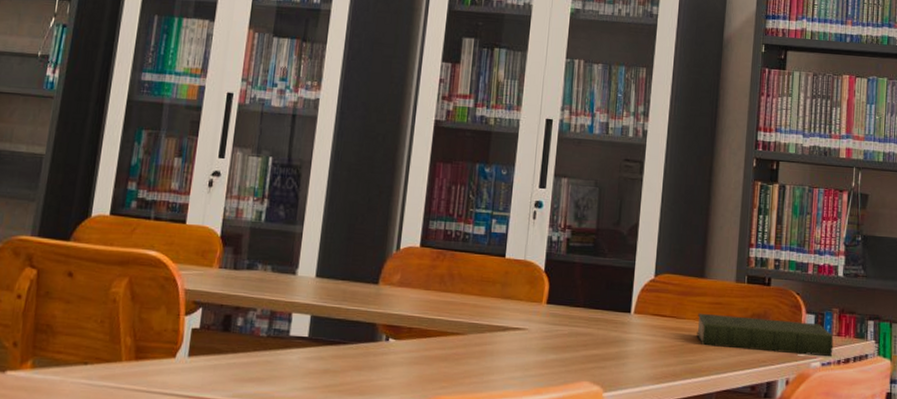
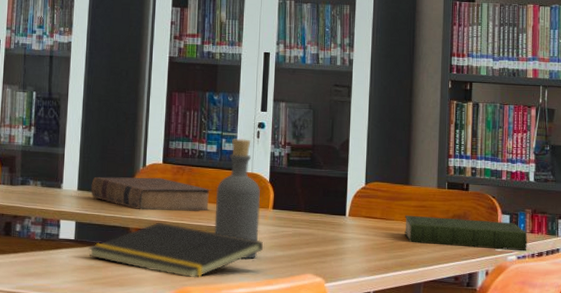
notepad: none [324,317,534,386] -> present [88,222,264,278]
book: none [332,261,476,305] -> present [91,176,211,211]
bottle: none [476,219,534,363] -> present [214,138,261,259]

